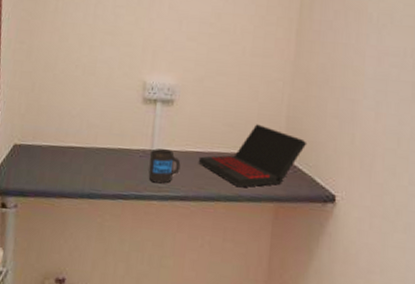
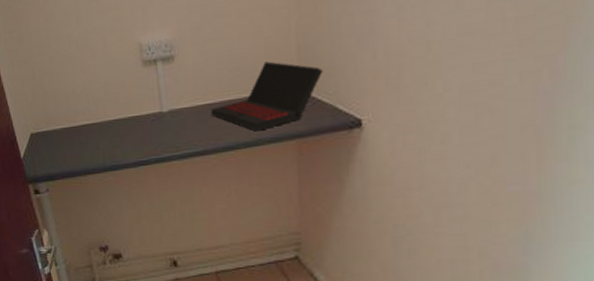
mug: present [148,148,181,184] -> none [161,108,194,144]

